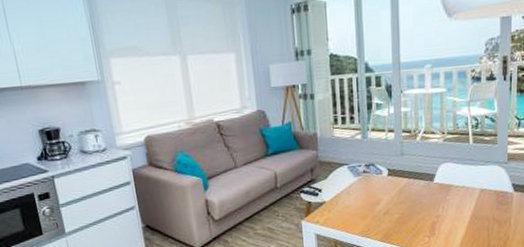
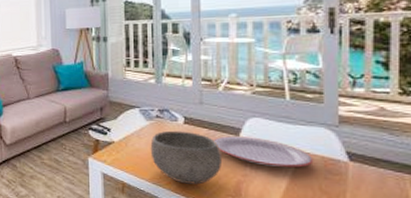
bowl: none [359,182,420,232] -> present [150,130,221,185]
plate: none [413,181,489,205] -> present [213,136,314,168]

